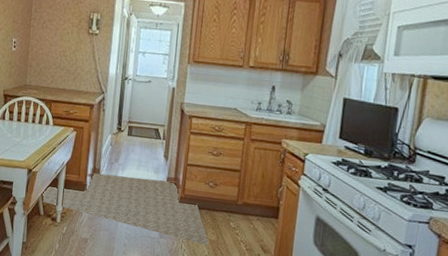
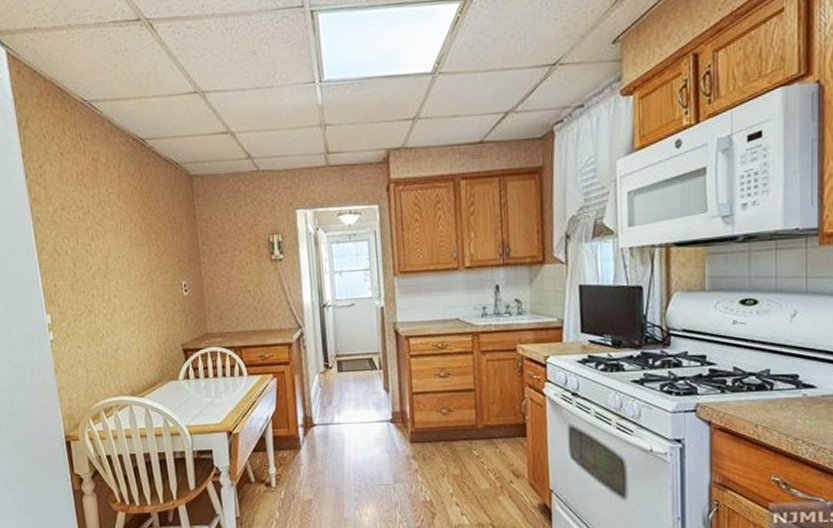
rug: present [41,172,209,246] -> none [249,415,453,482]

